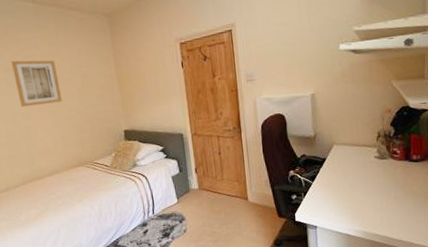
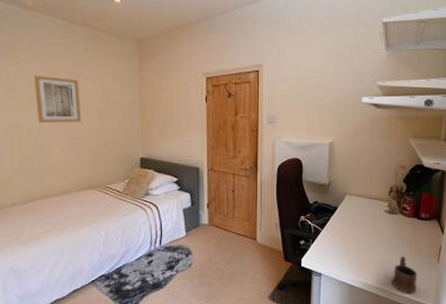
mug: none [389,201,416,238] -> present [392,257,417,294]

